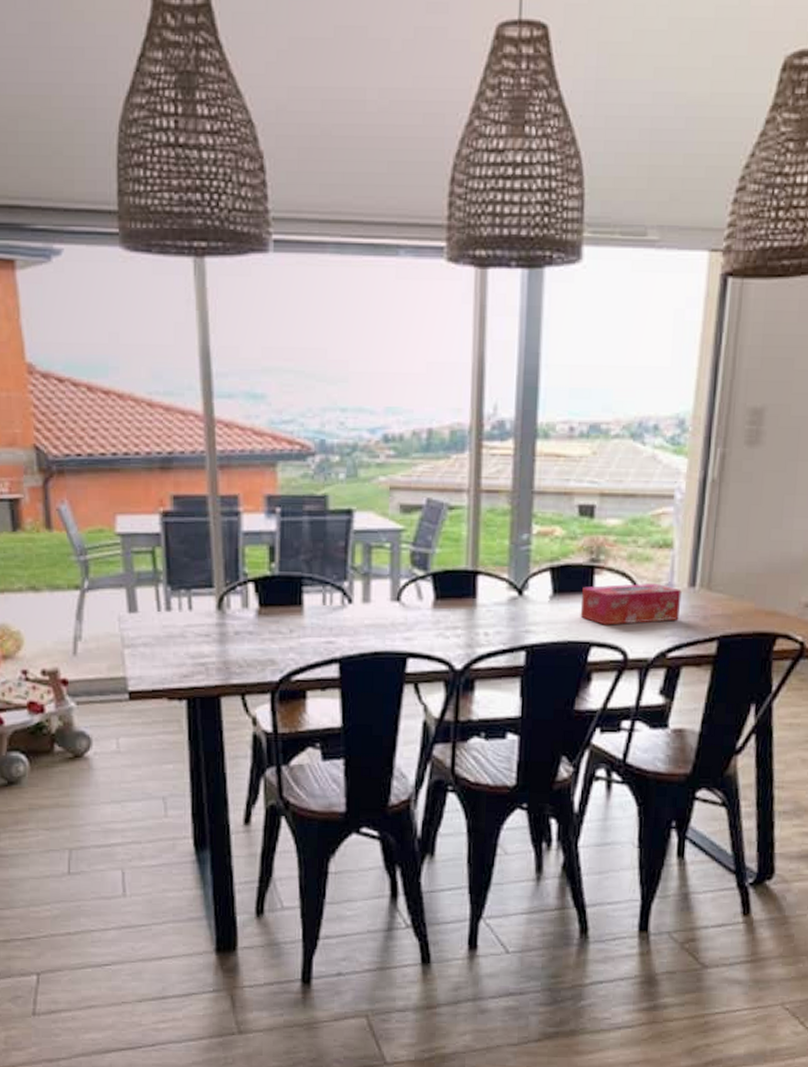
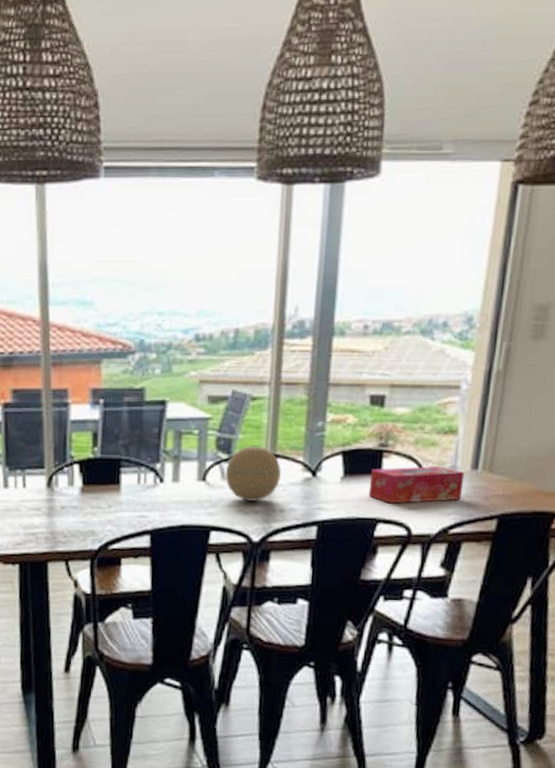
decorative orb: none [422,561,484,624] -> present [225,445,281,501]

